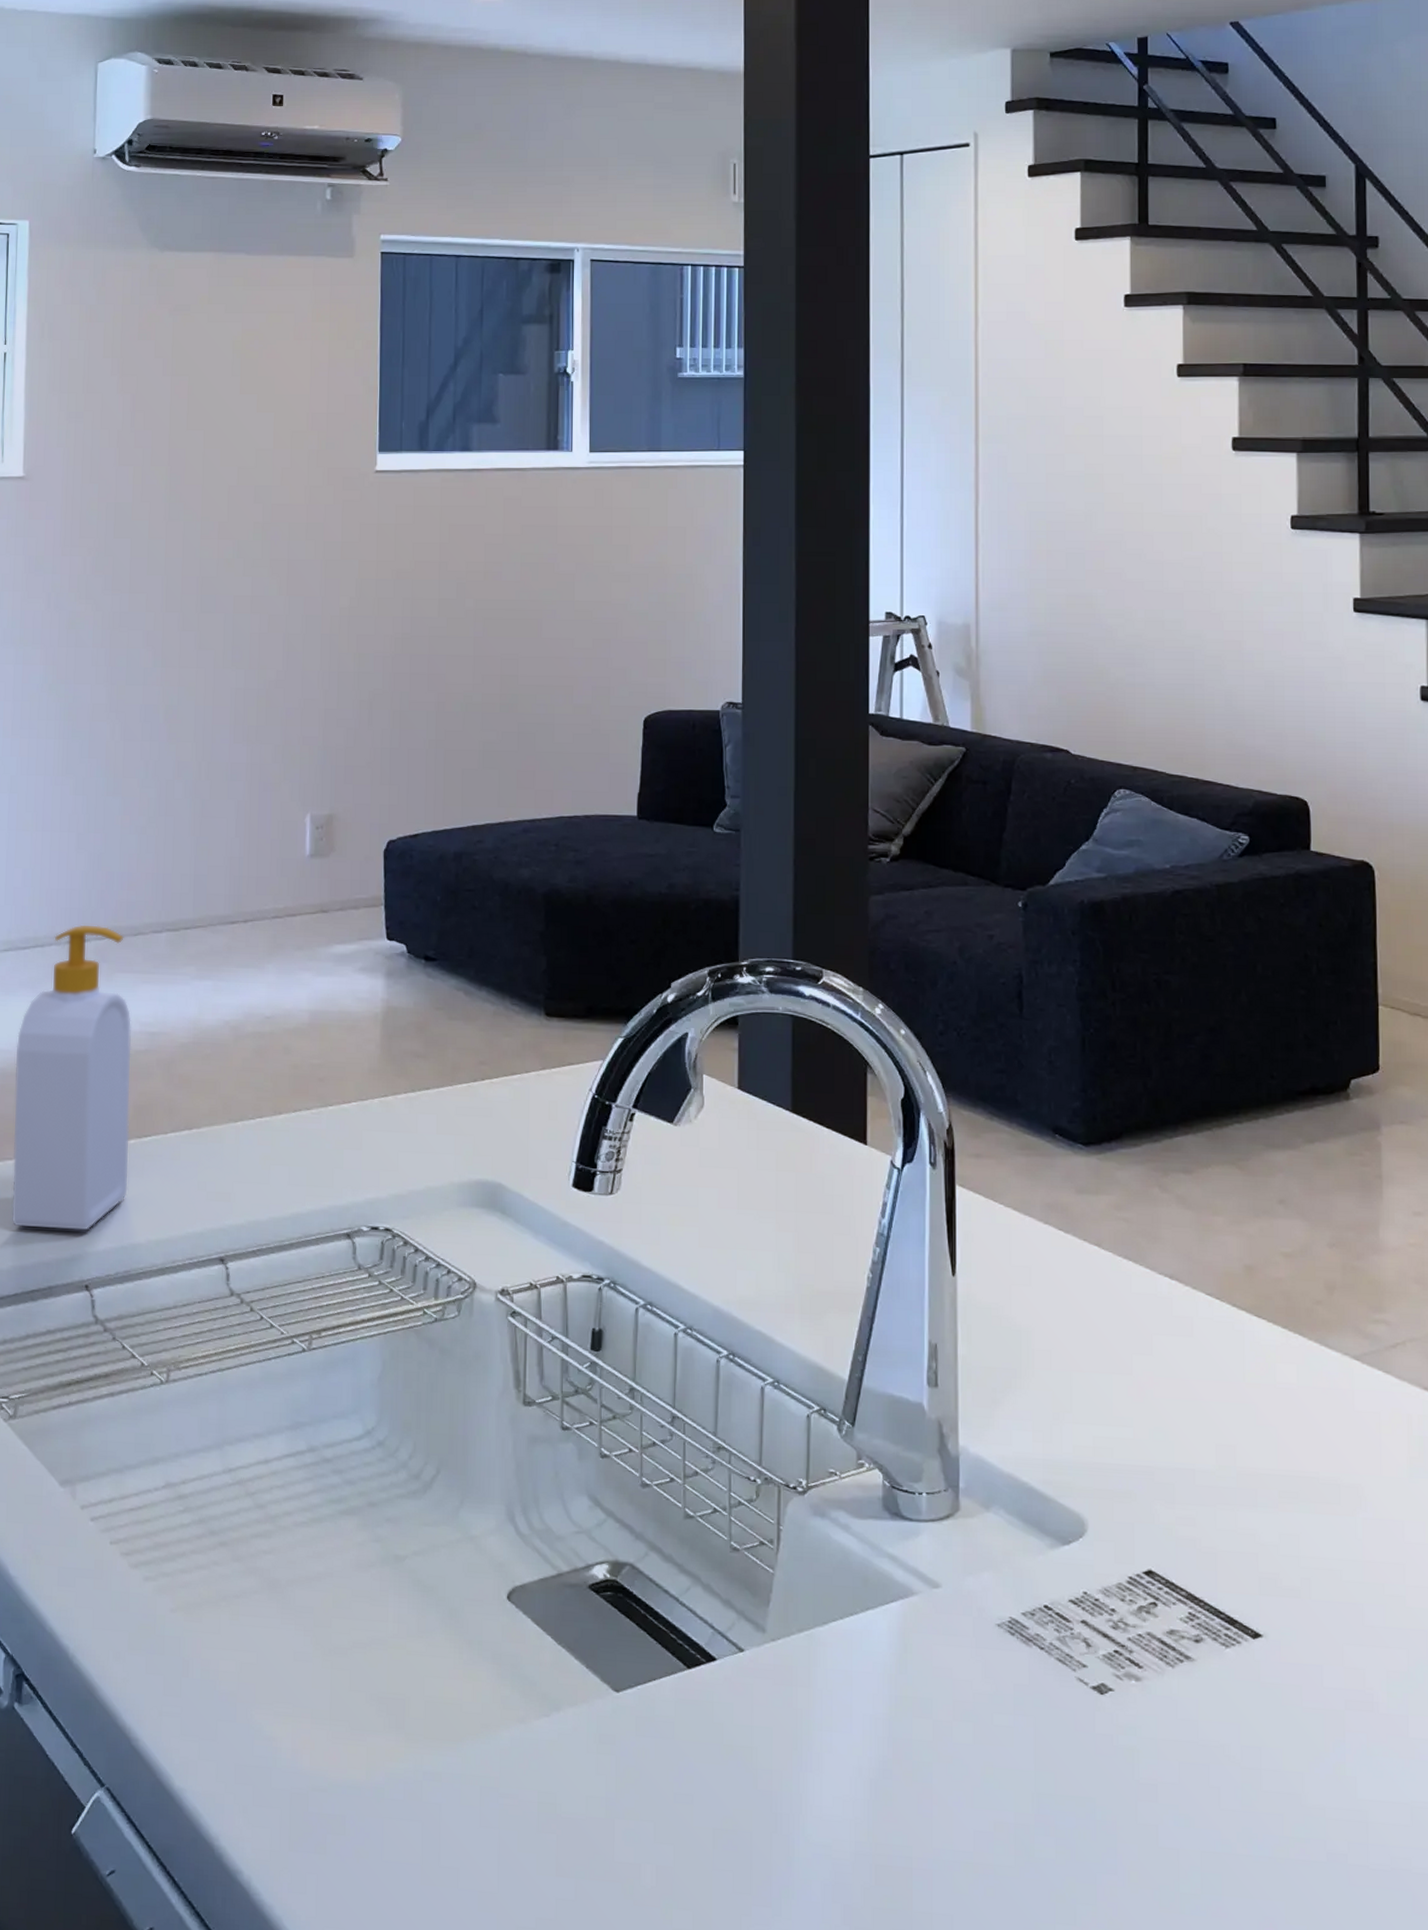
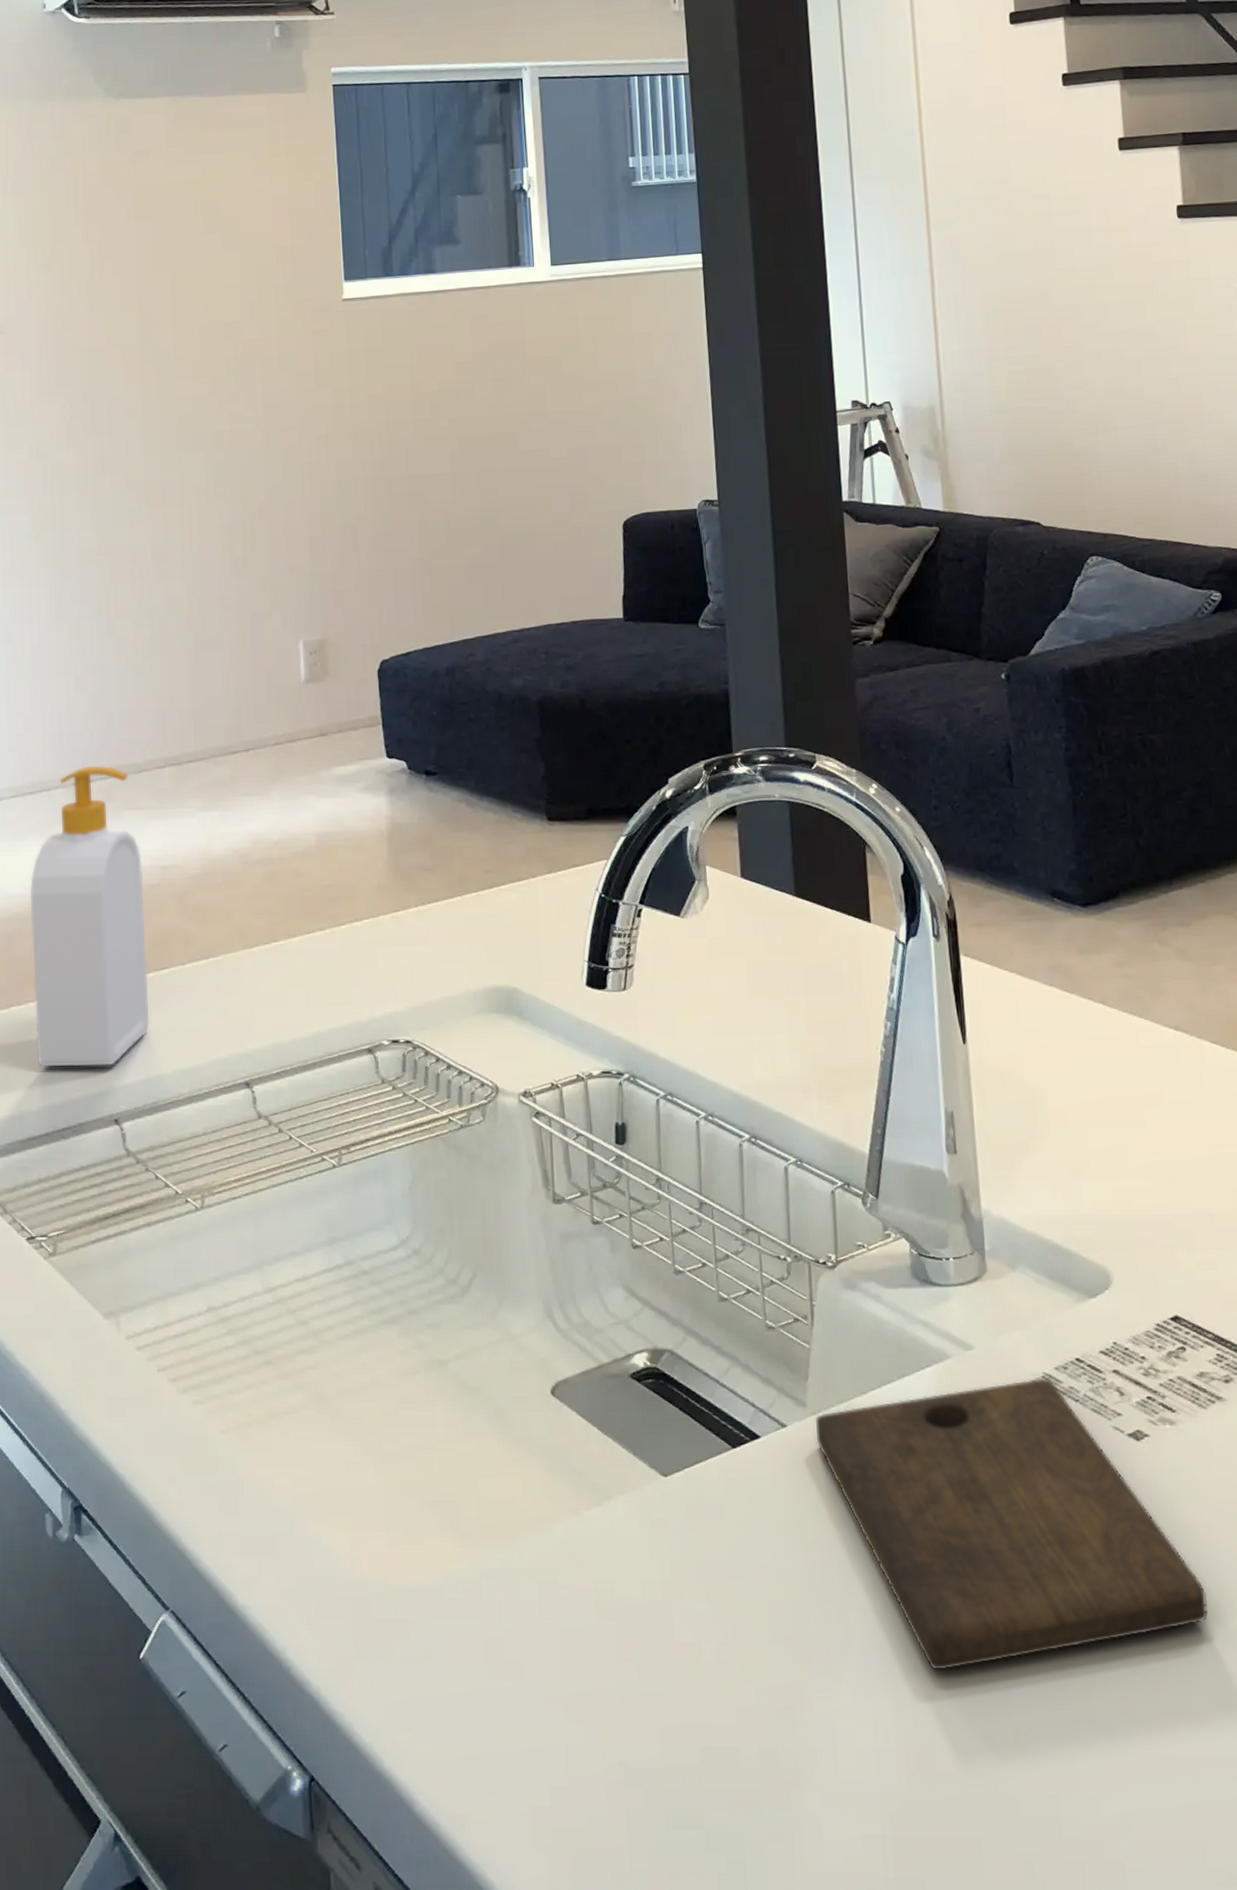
cutting board: none [773,1622,1160,1913] -> present [814,1377,1208,1670]

